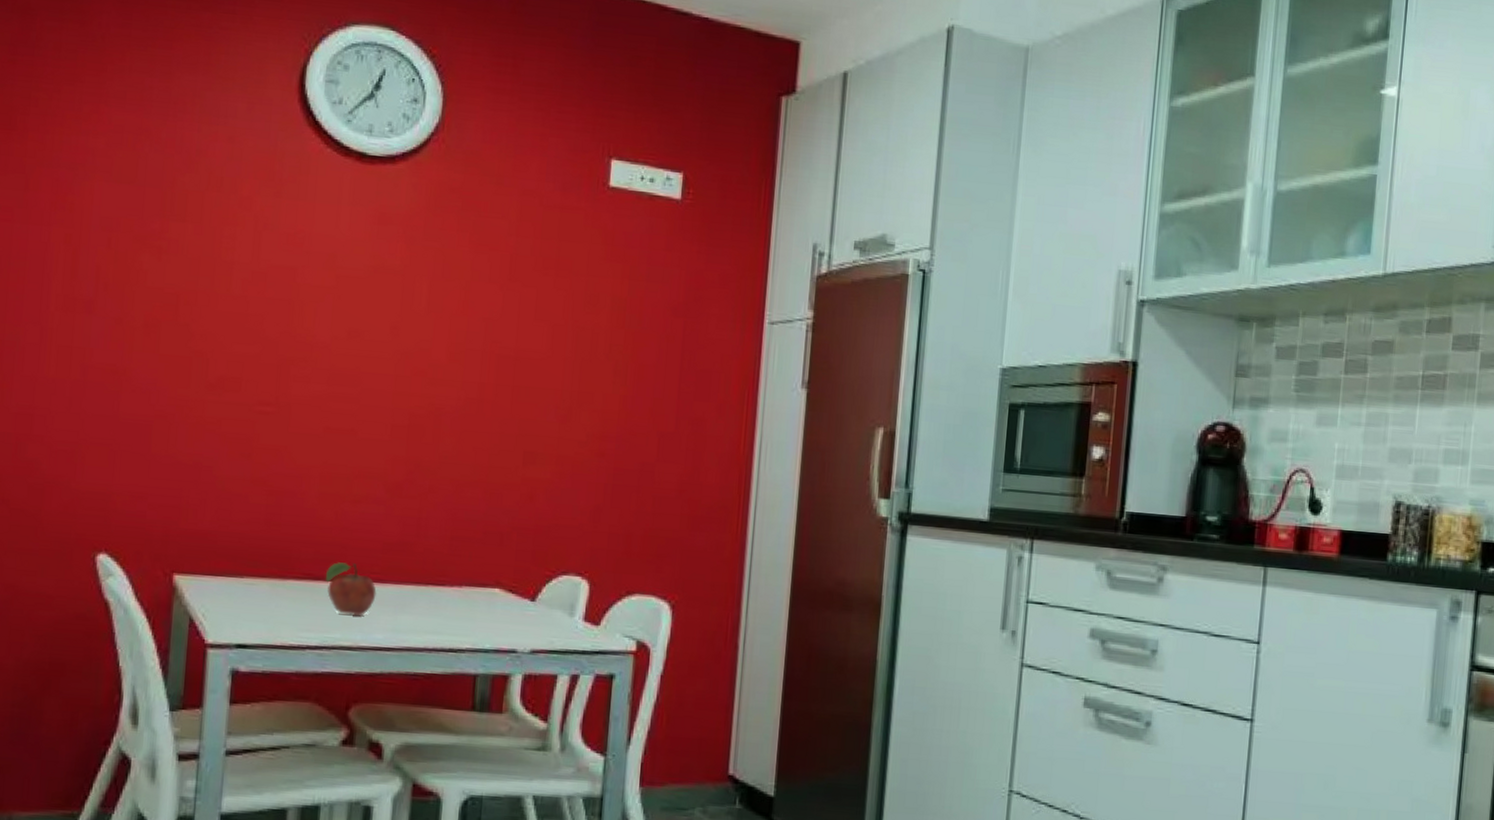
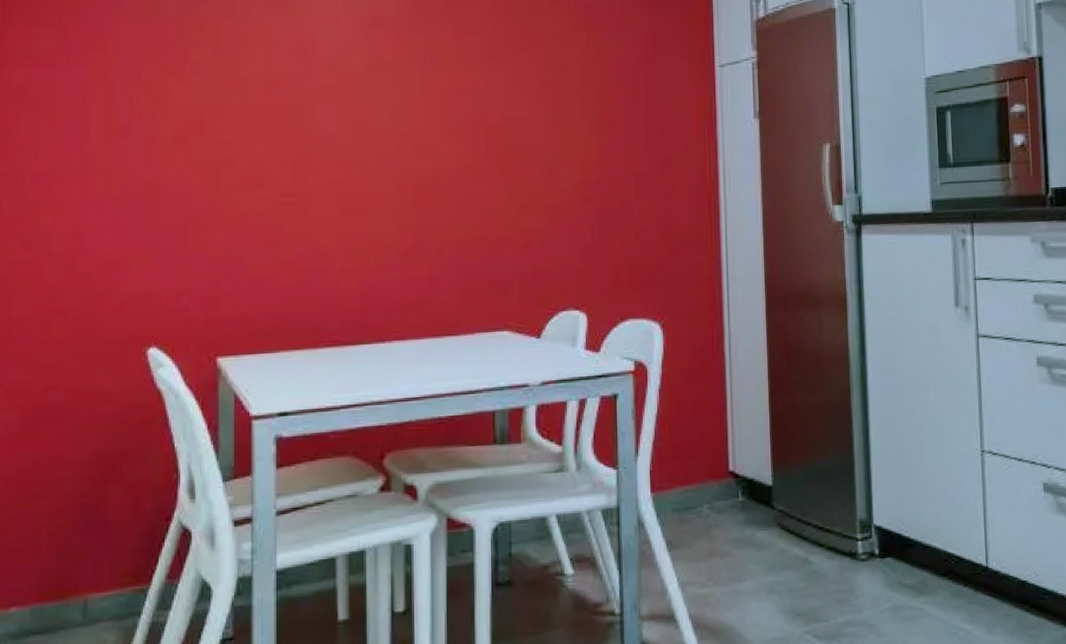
fruit: present [325,562,377,616] -> none [352,326,399,373]

